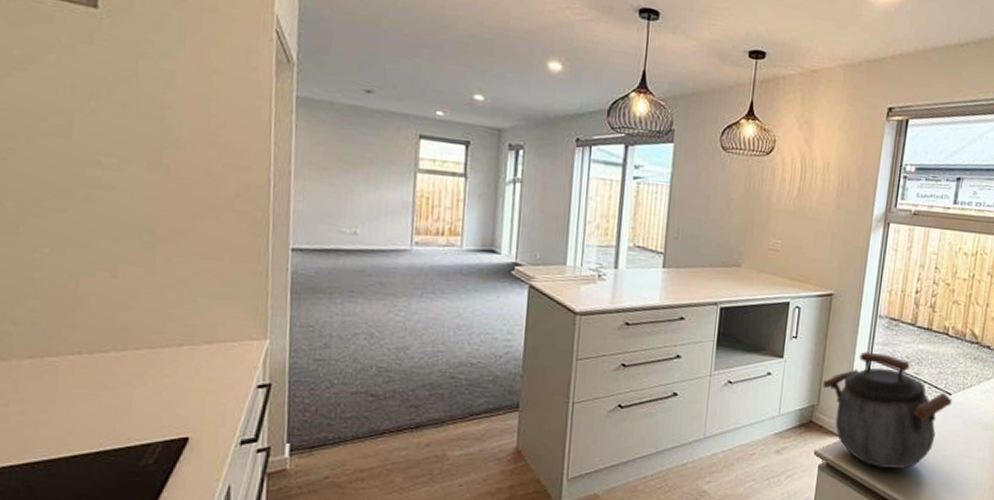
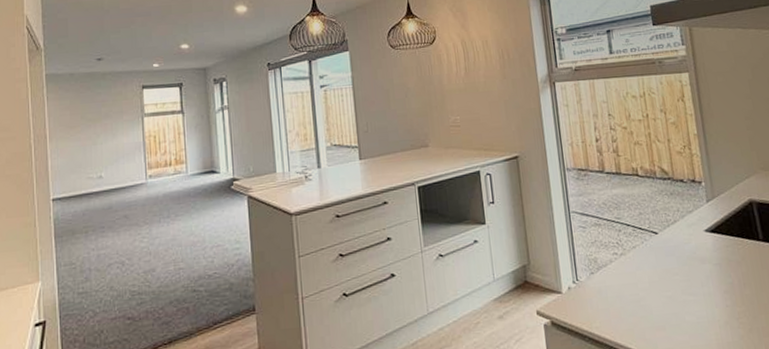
kettle: present [823,351,952,468] -> none [529,204,661,319]

